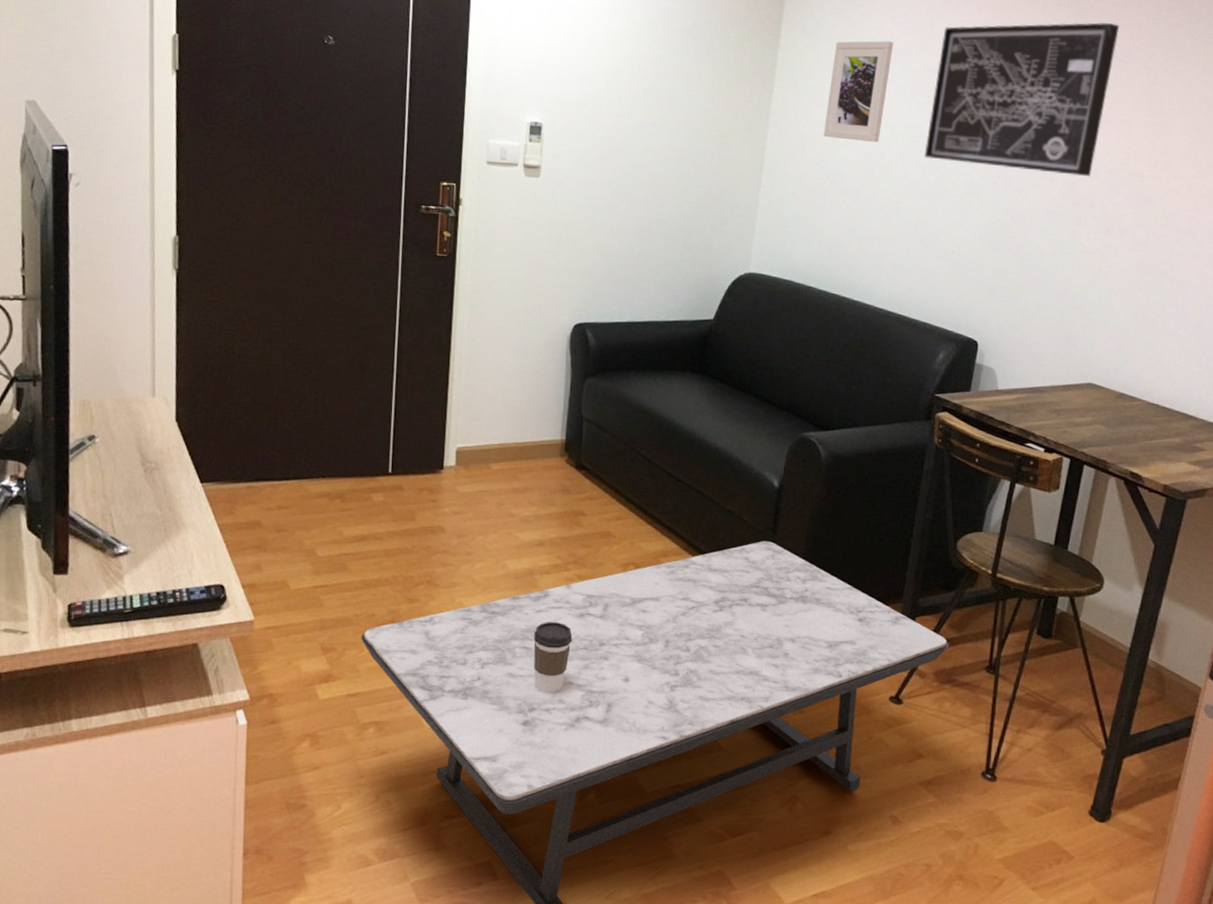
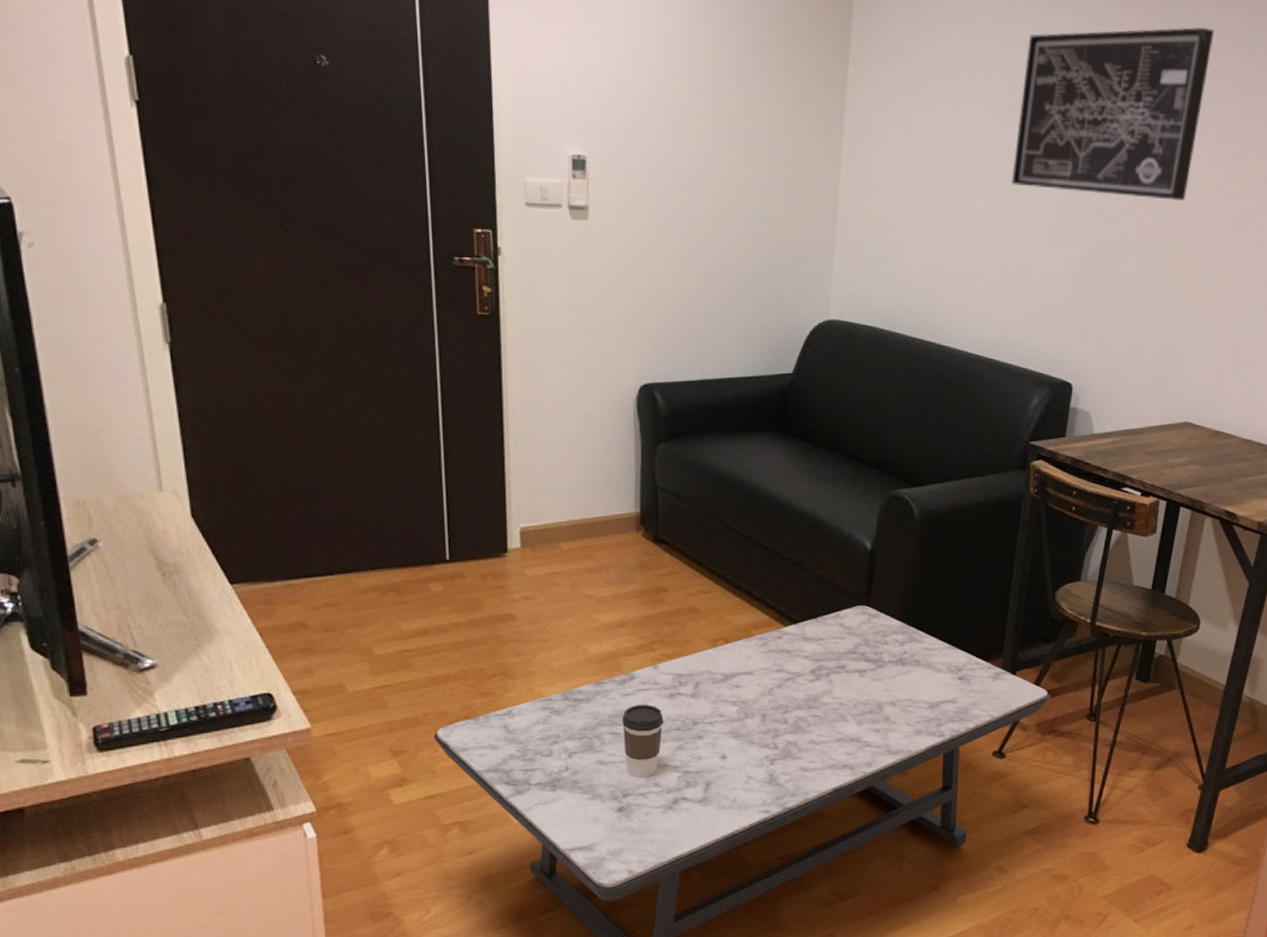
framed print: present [823,40,894,143] -> none [902,51,975,169]

